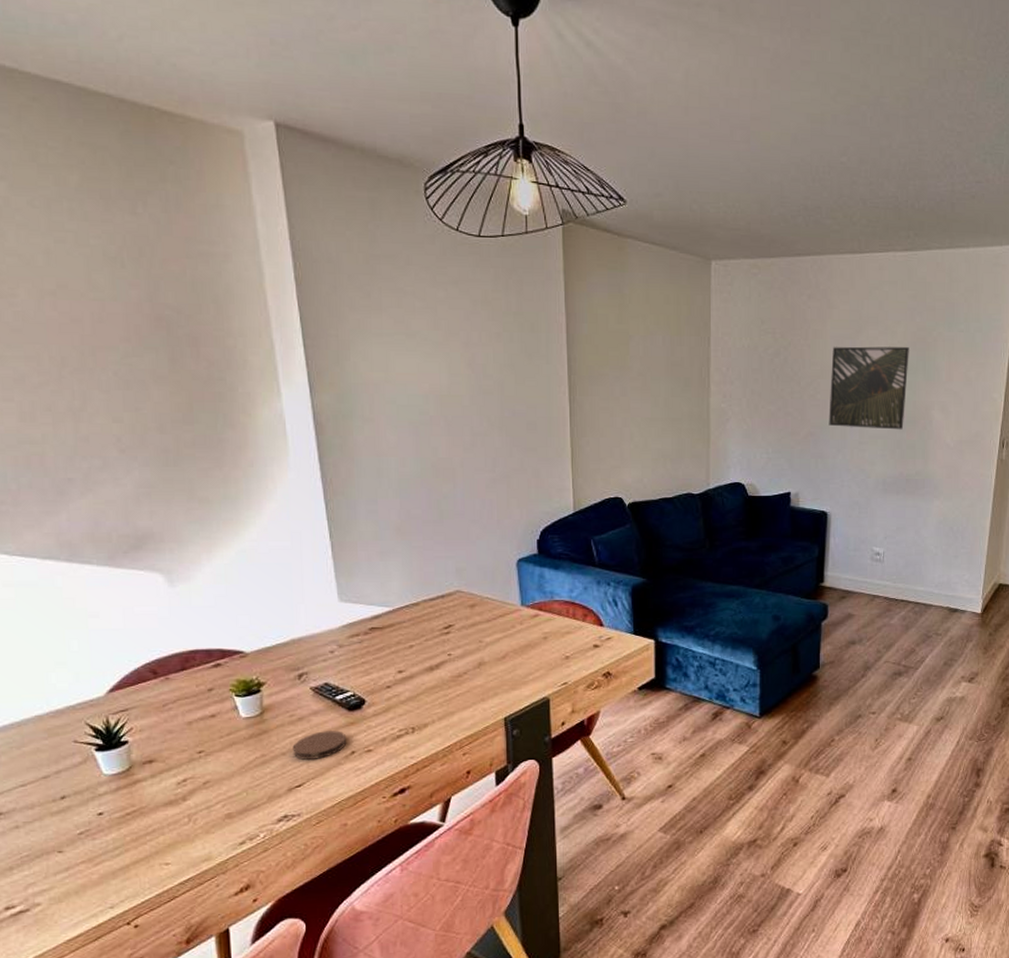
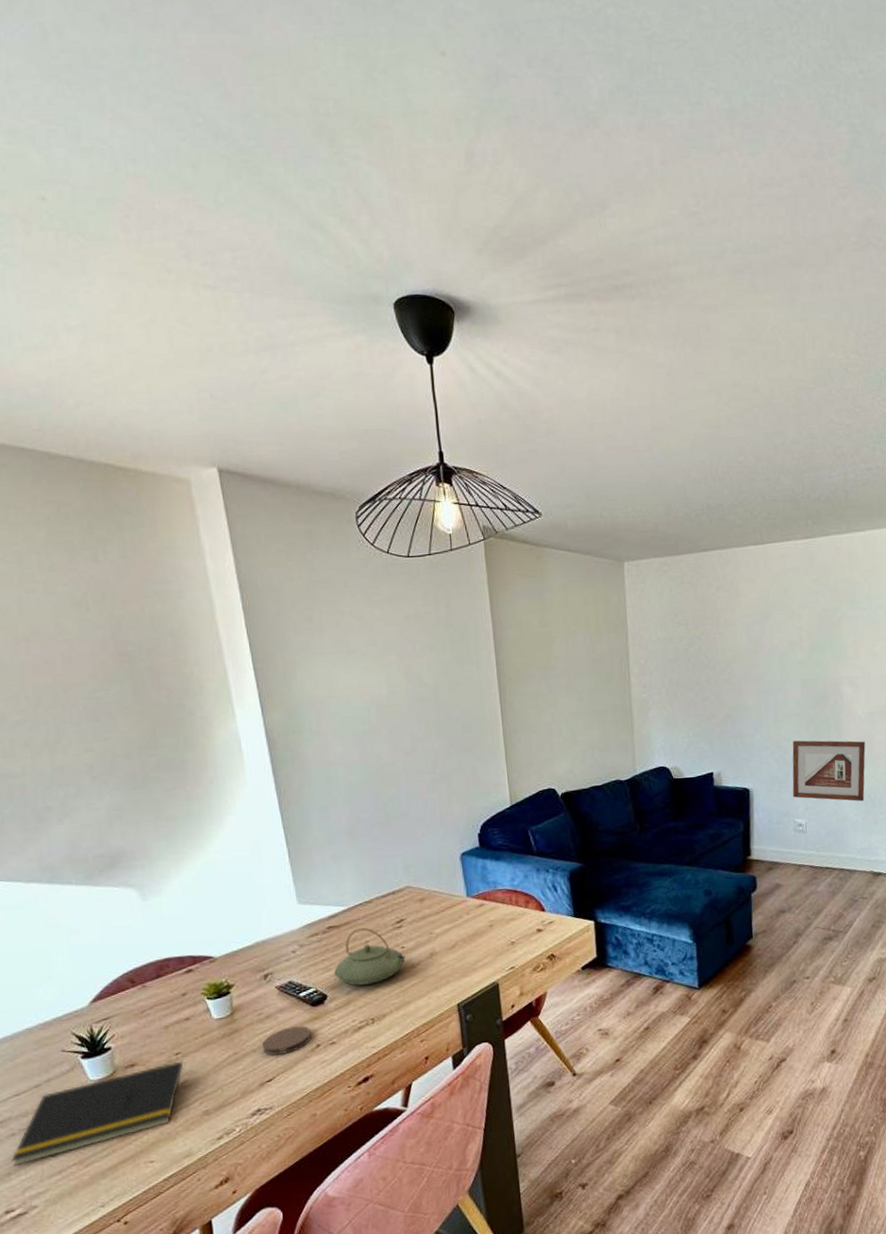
notepad: none [14,760,207,861] -> present [11,1061,184,1167]
teapot: none [373,632,452,692] -> present [333,928,406,986]
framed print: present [829,346,909,430] -> none [743,628,816,708]
picture frame: none [872,465,952,534] -> present [792,740,866,802]

